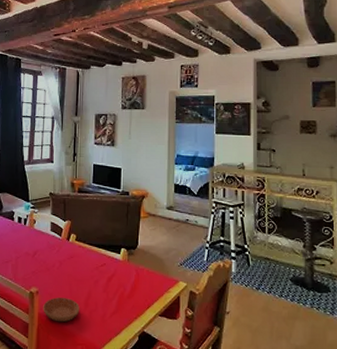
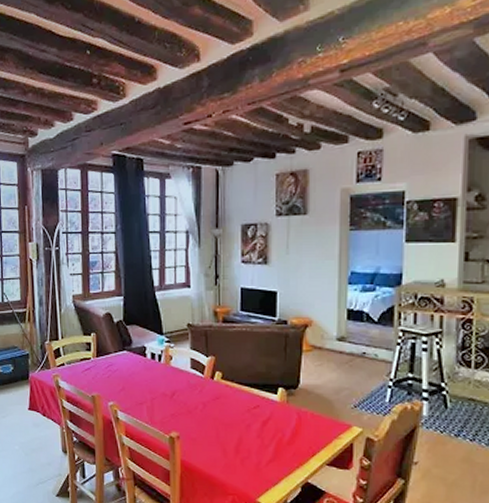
saucer: present [43,297,80,323] -> none [186,443,229,470]

